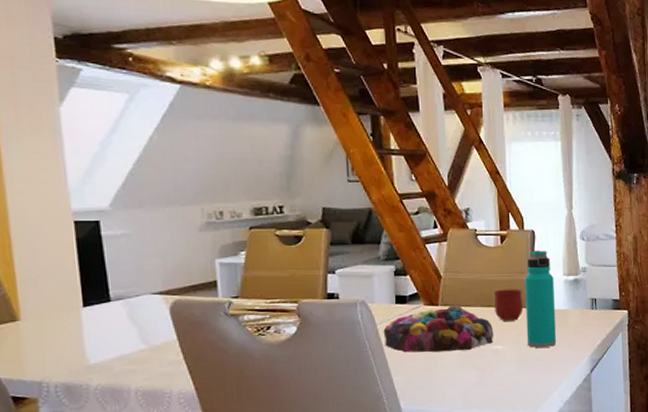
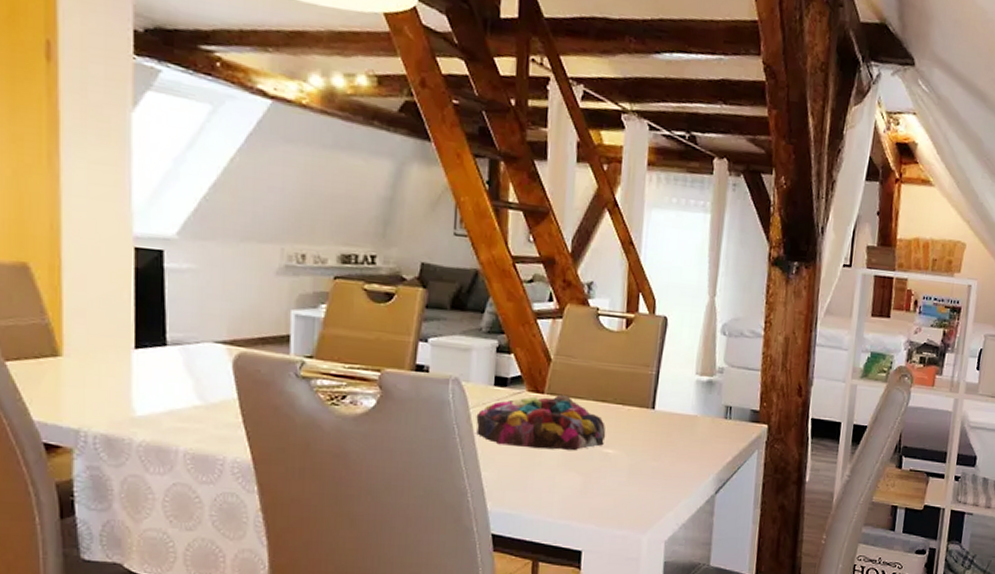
mug: present [493,289,524,321] -> none [610,382,645,422]
water bottle: present [524,250,556,348] -> none [643,340,684,458]

